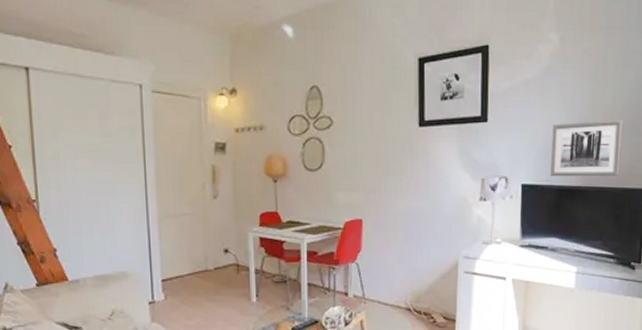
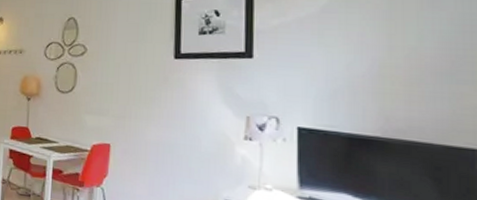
wall art: present [550,119,623,177] -> none [336,64,437,130]

